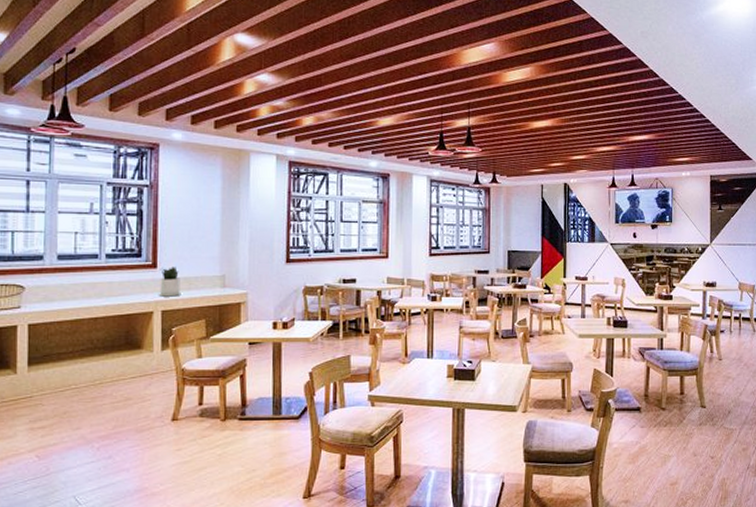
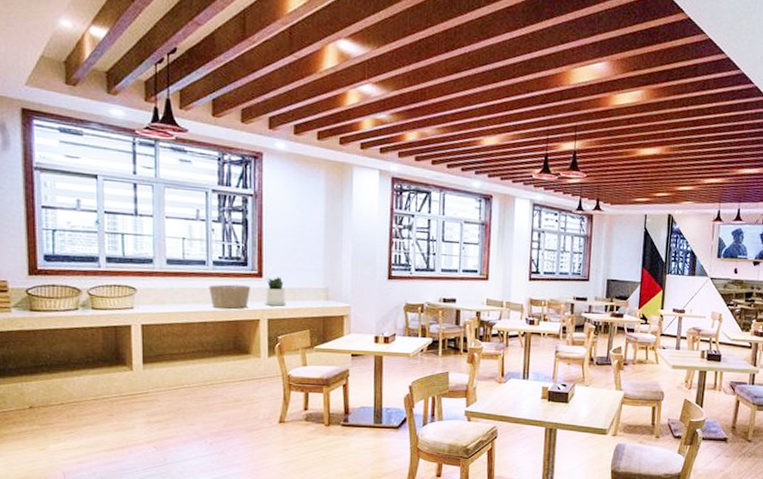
basket: none [100,277,145,303] -> present [209,284,251,310]

